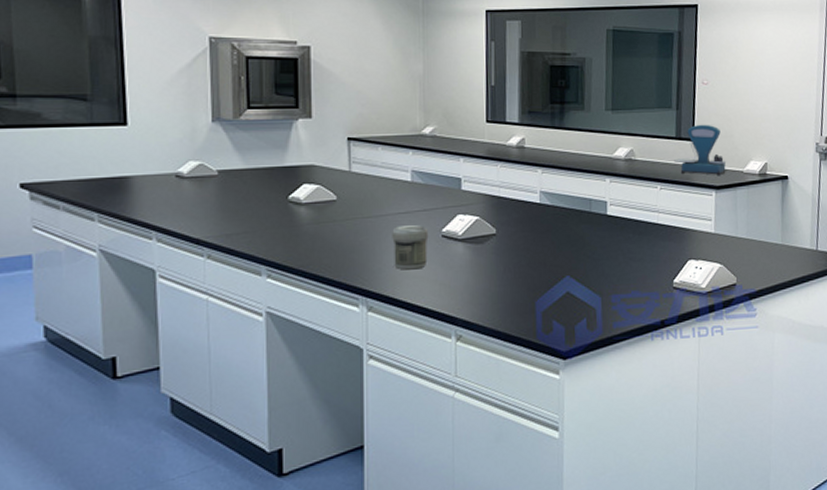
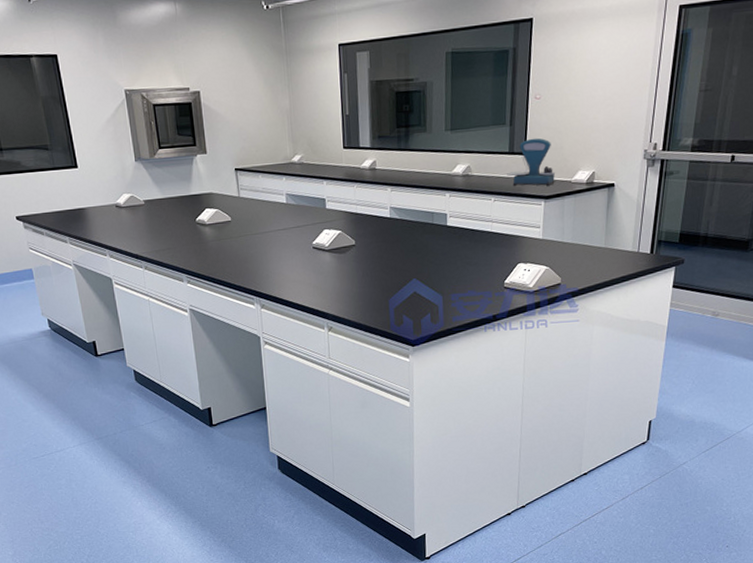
jar: present [392,225,429,270] -> none [274,239,303,276]

